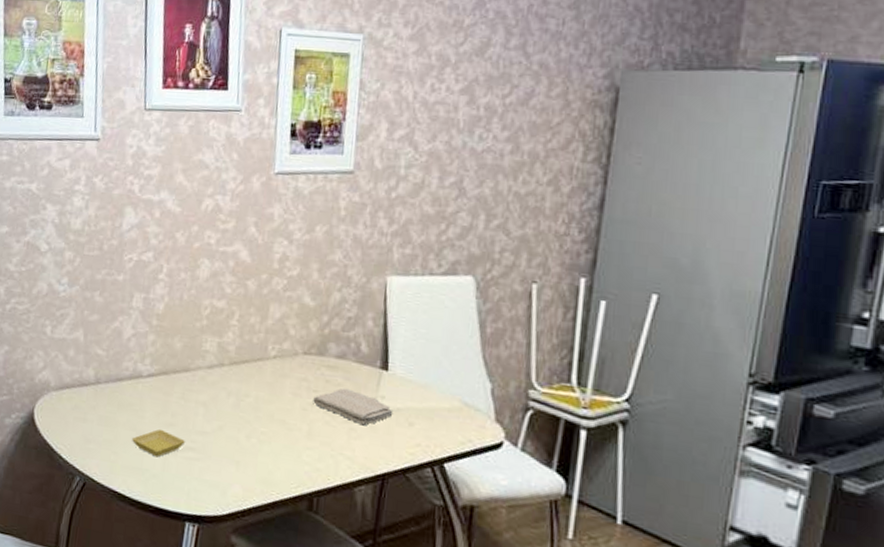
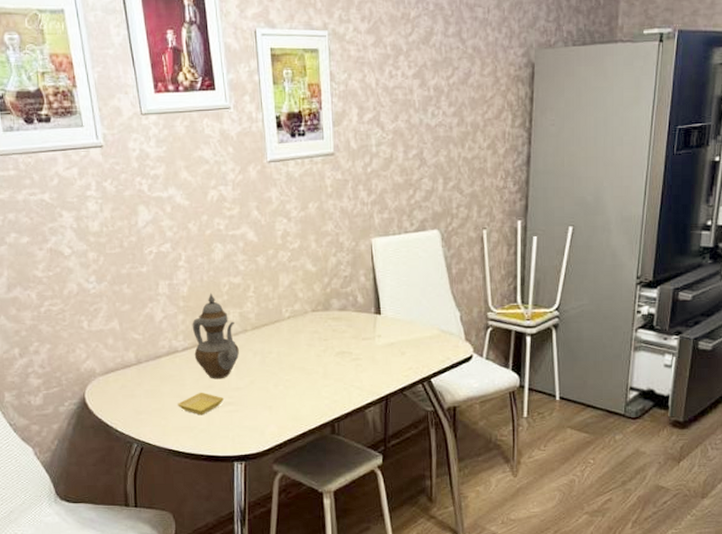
teapot: none [159,314,211,418] -> present [192,293,239,379]
washcloth: present [313,388,393,426] -> none [325,333,389,361]

